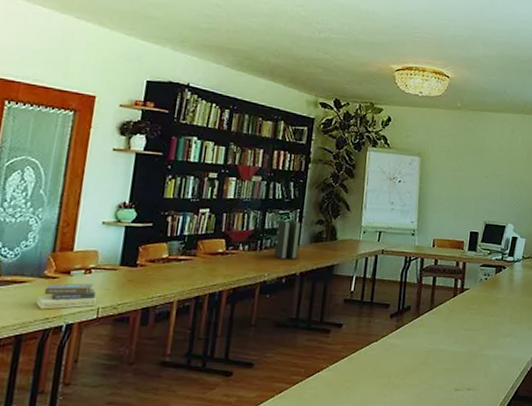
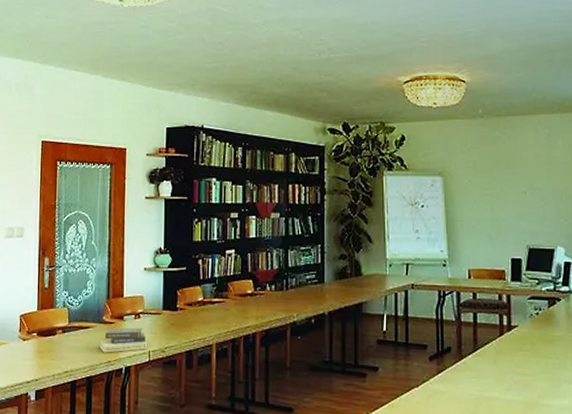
binder: present [274,219,302,260] -> none [300,256,324,299]

